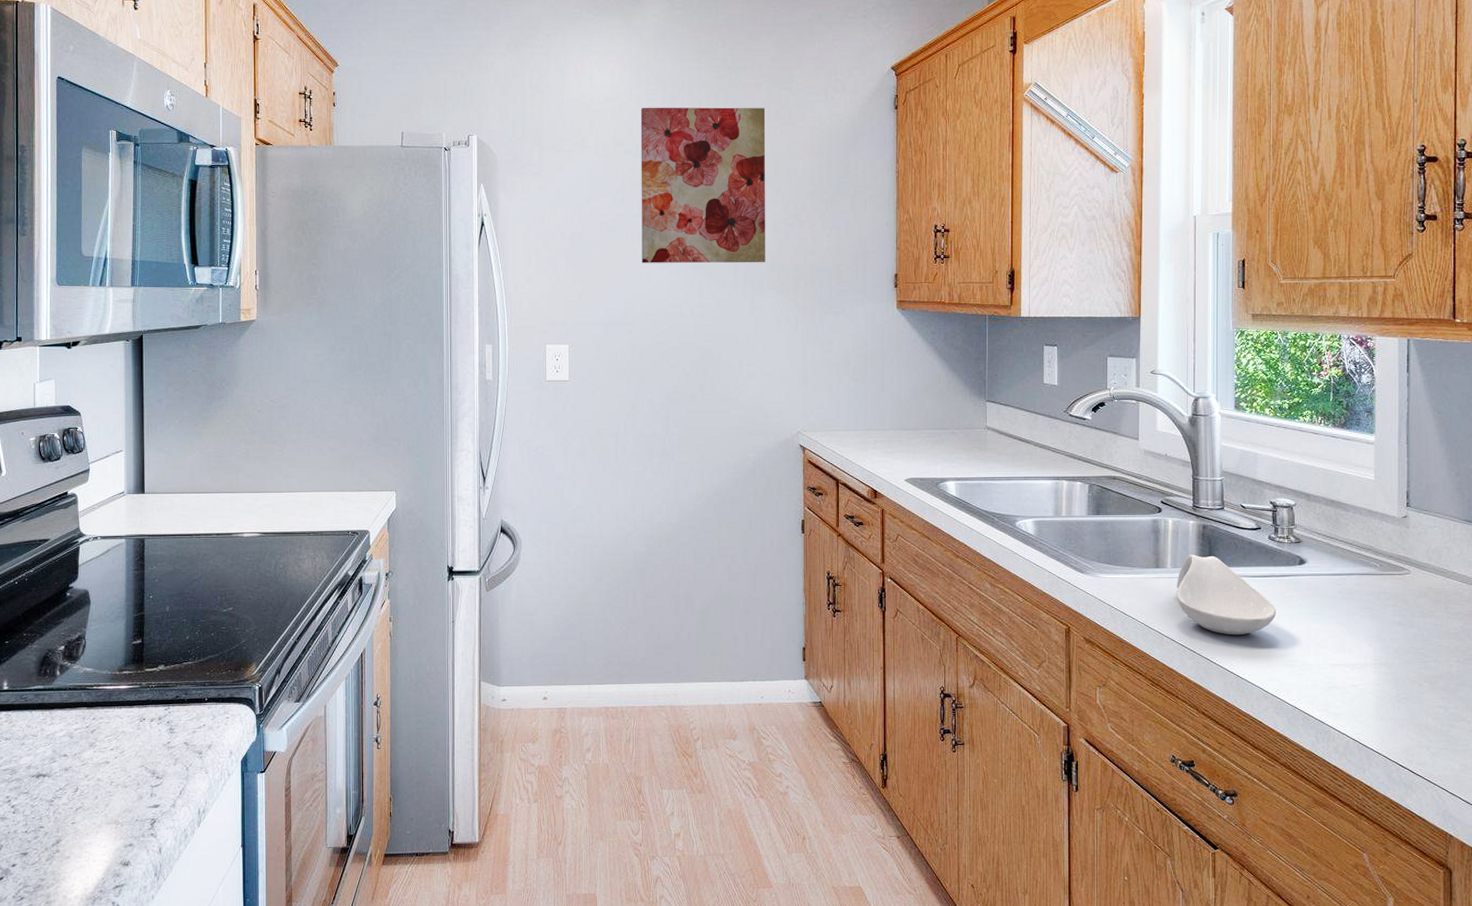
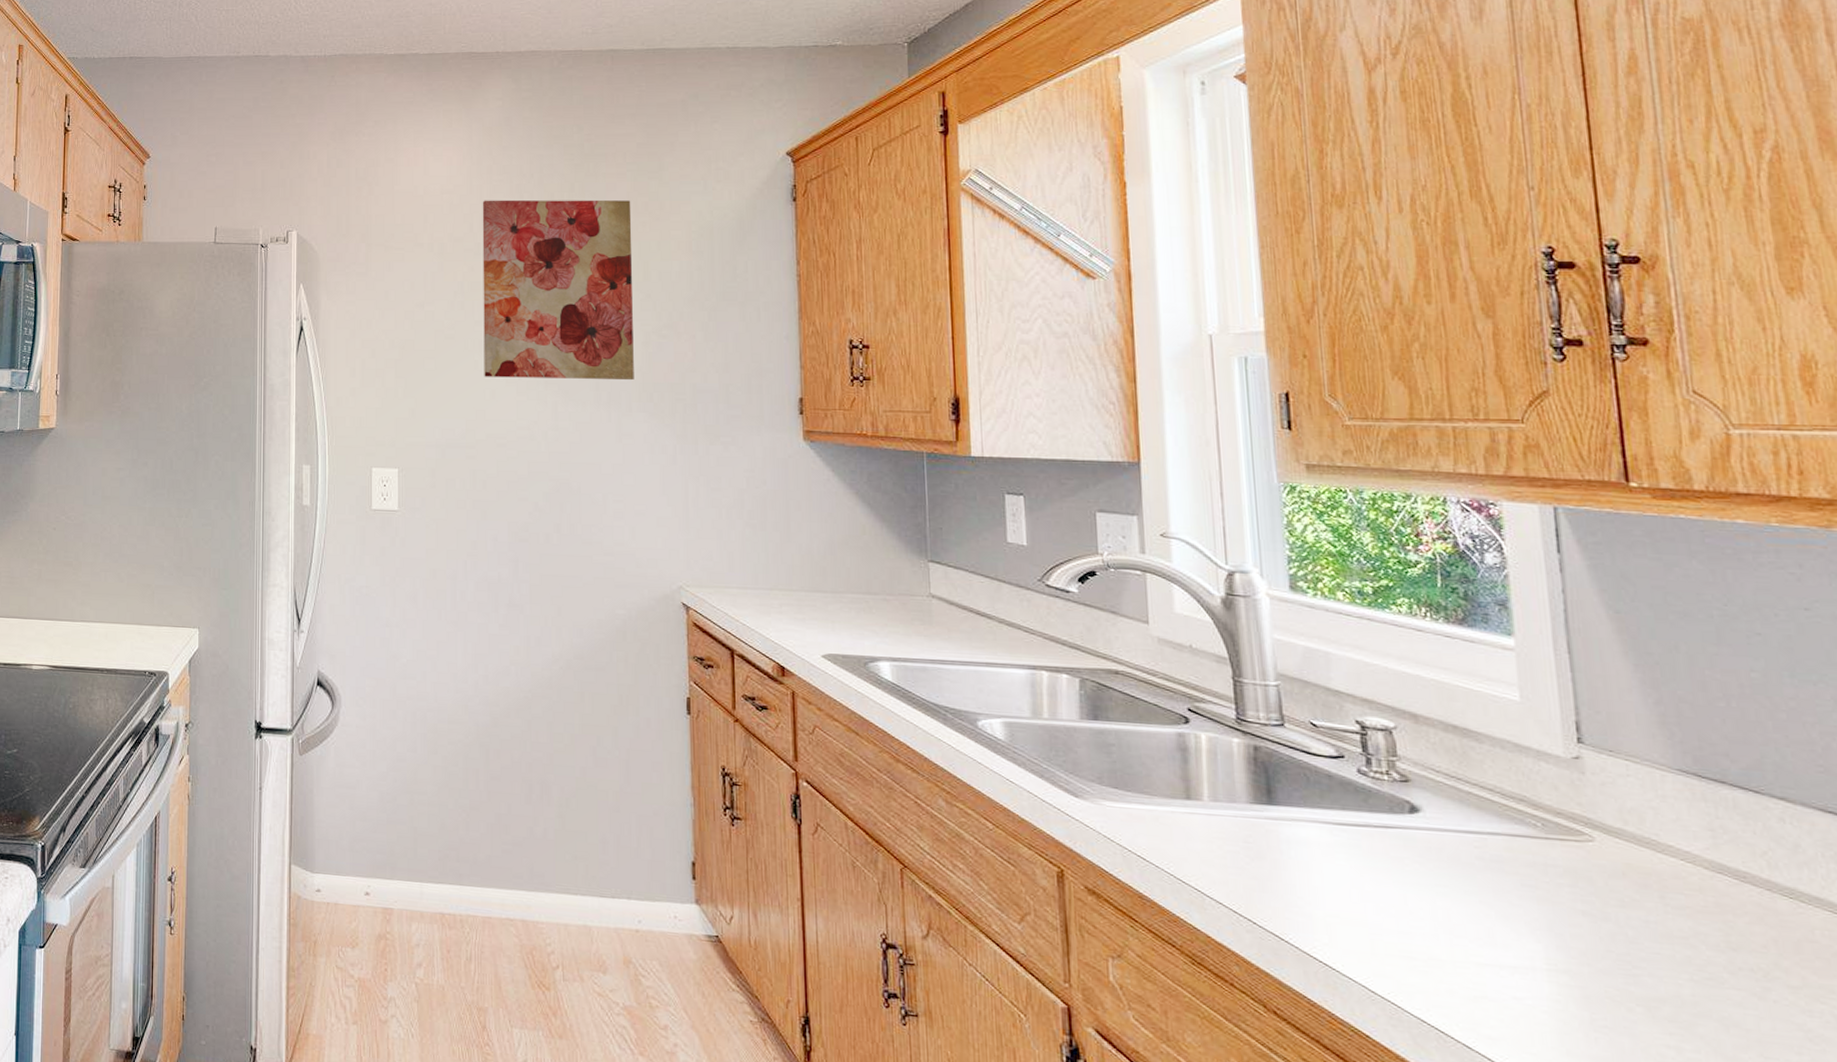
spoon rest: present [1176,554,1277,636] -> none [1219,785,1380,906]

